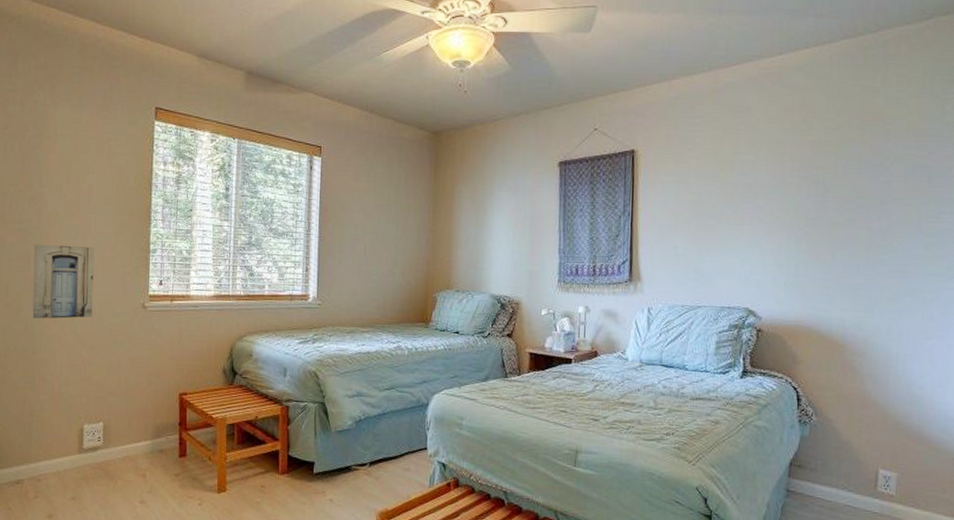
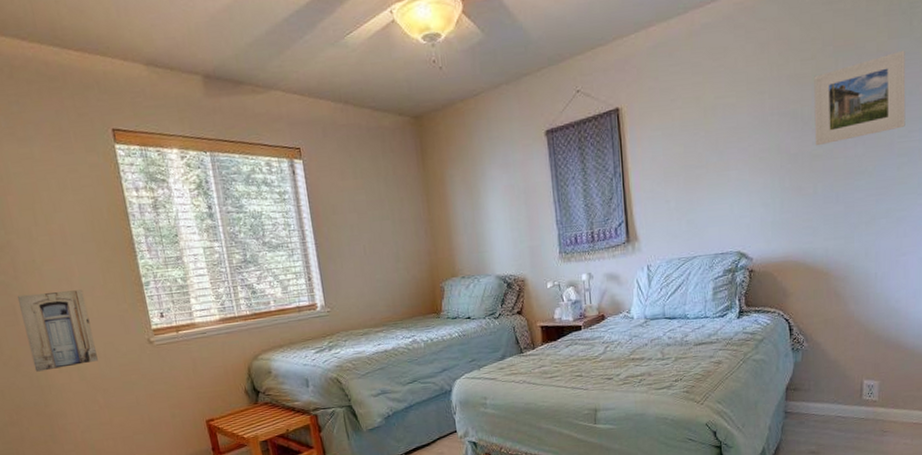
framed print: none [836,132,937,214] -> present [814,50,906,146]

